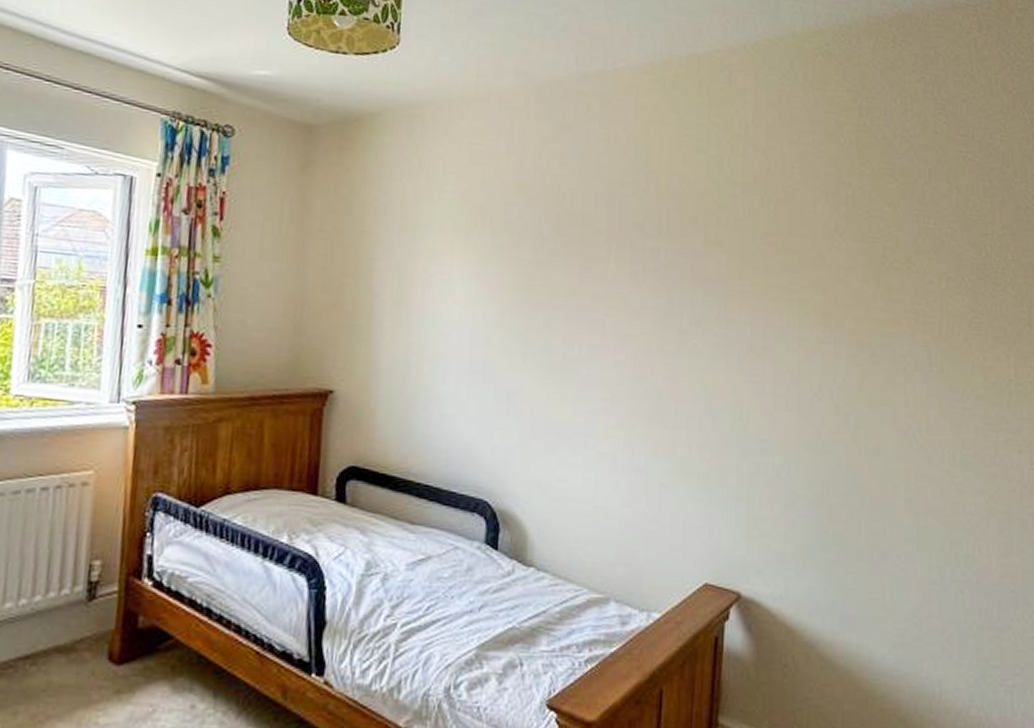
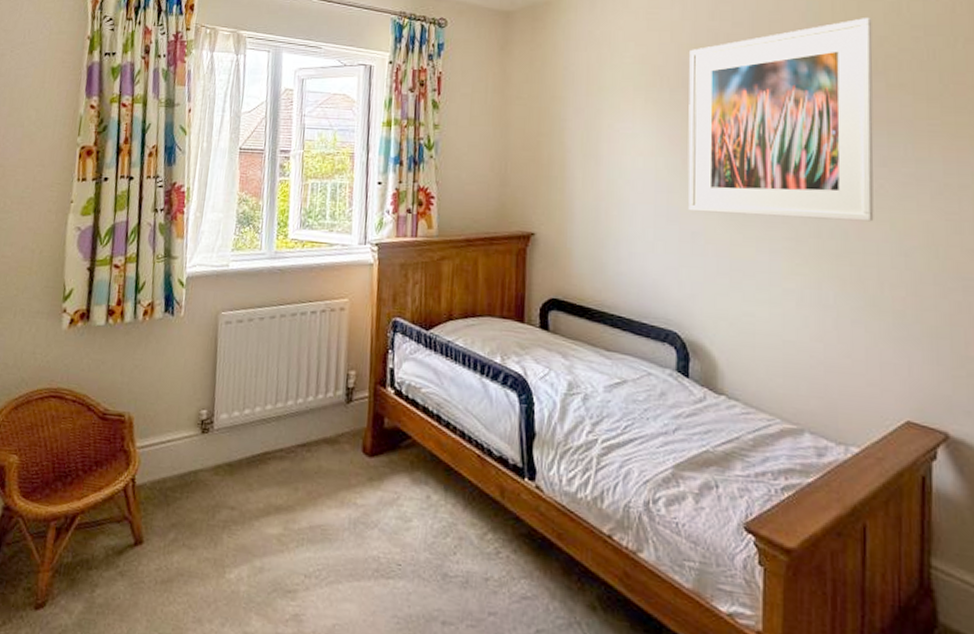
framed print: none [505,170,696,383] -> present [687,18,874,222]

